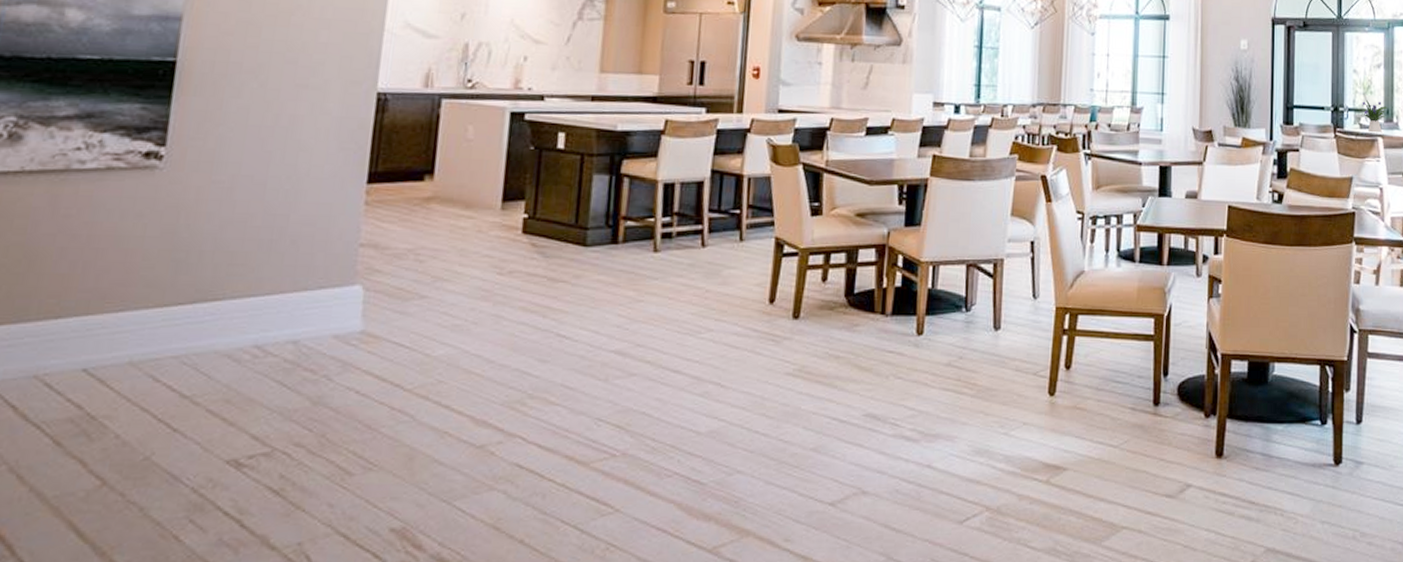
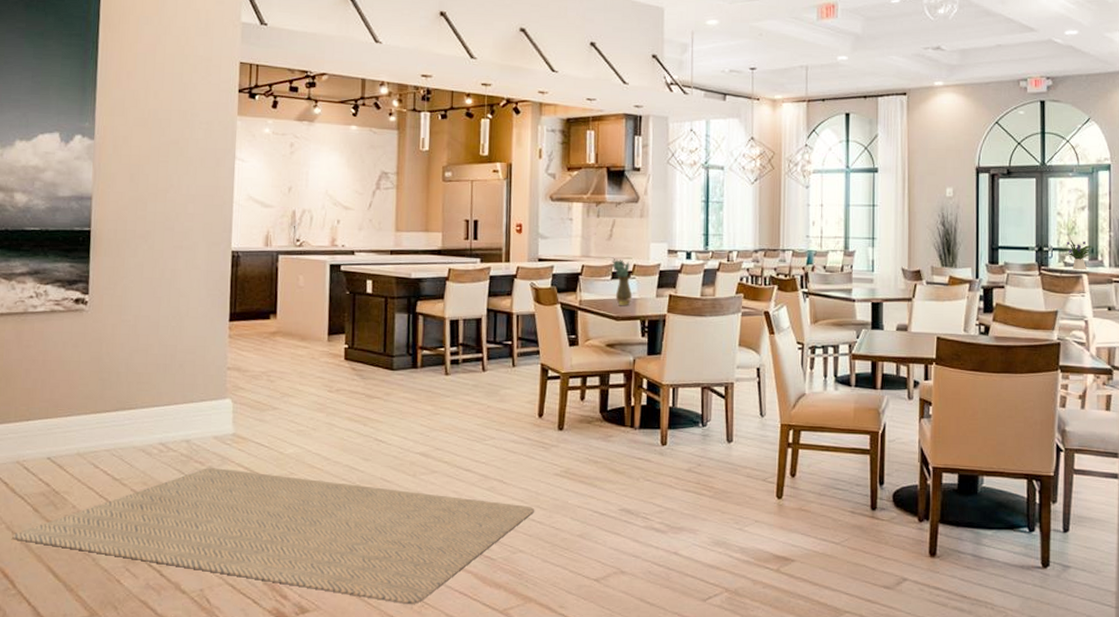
rug: none [16,377,759,547] -> present [12,468,535,604]
vase: none [866,111,890,167] -> present [611,258,633,305]

